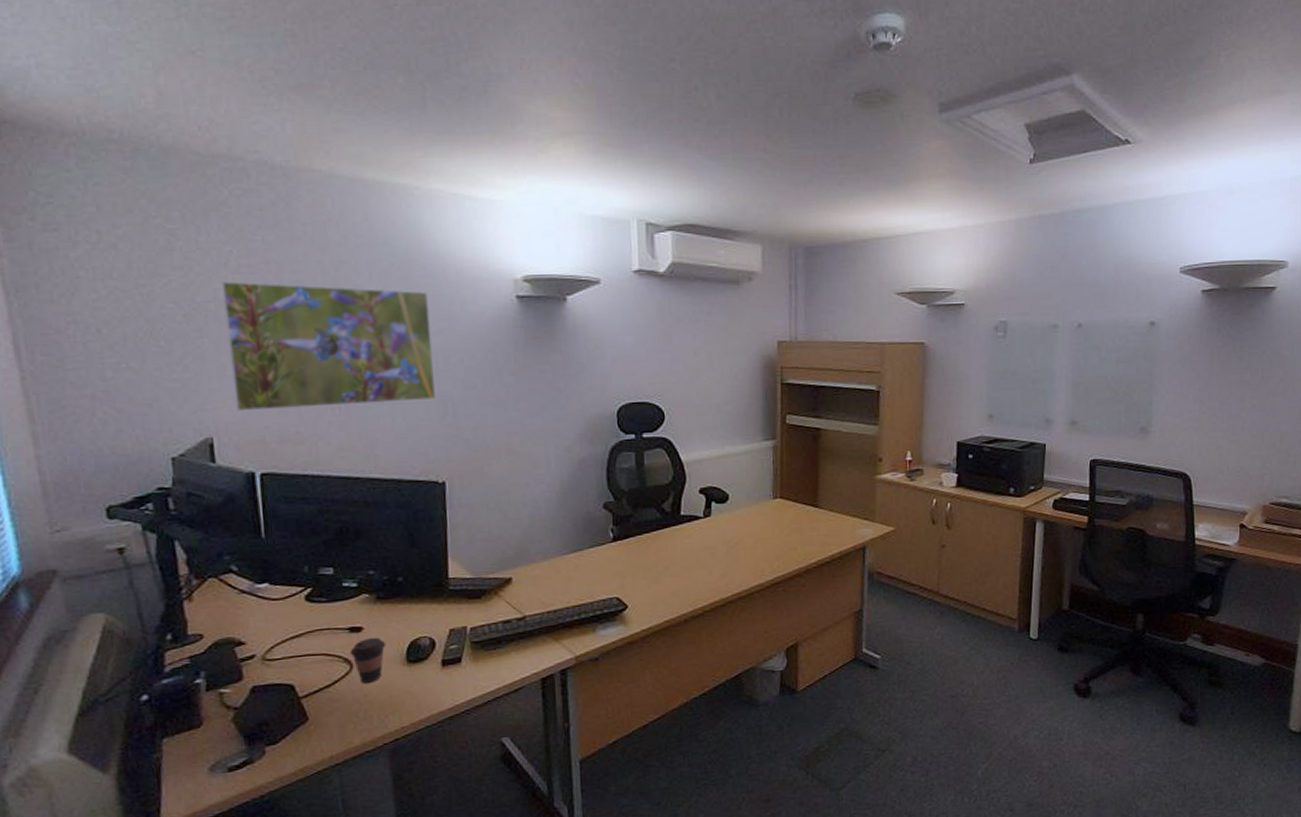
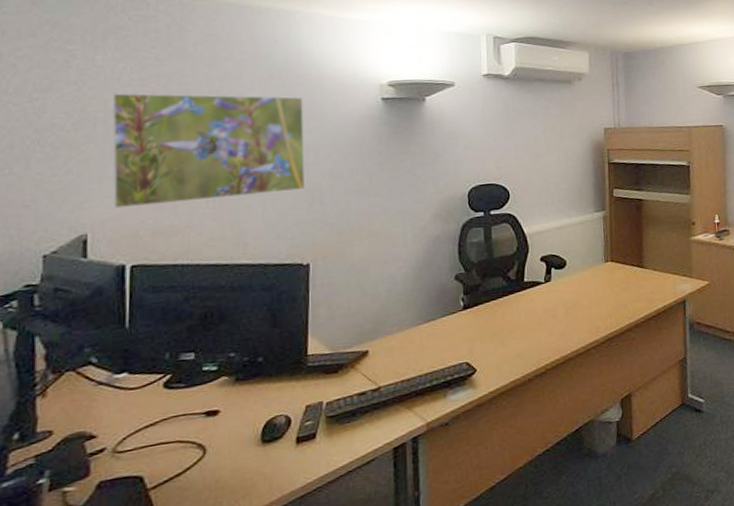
coffee cup: present [349,637,387,683] -> none [204,419,242,468]

